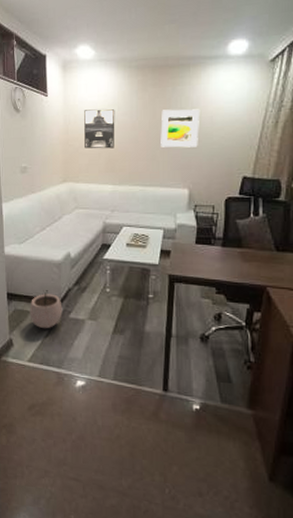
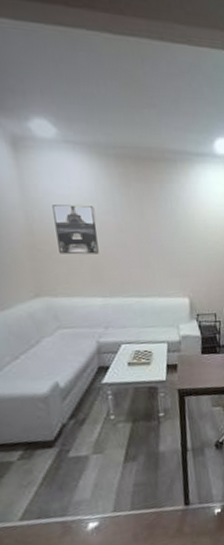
plant pot: present [30,290,63,329] -> none [11,431,59,478]
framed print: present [160,109,200,148] -> none [151,210,194,254]

